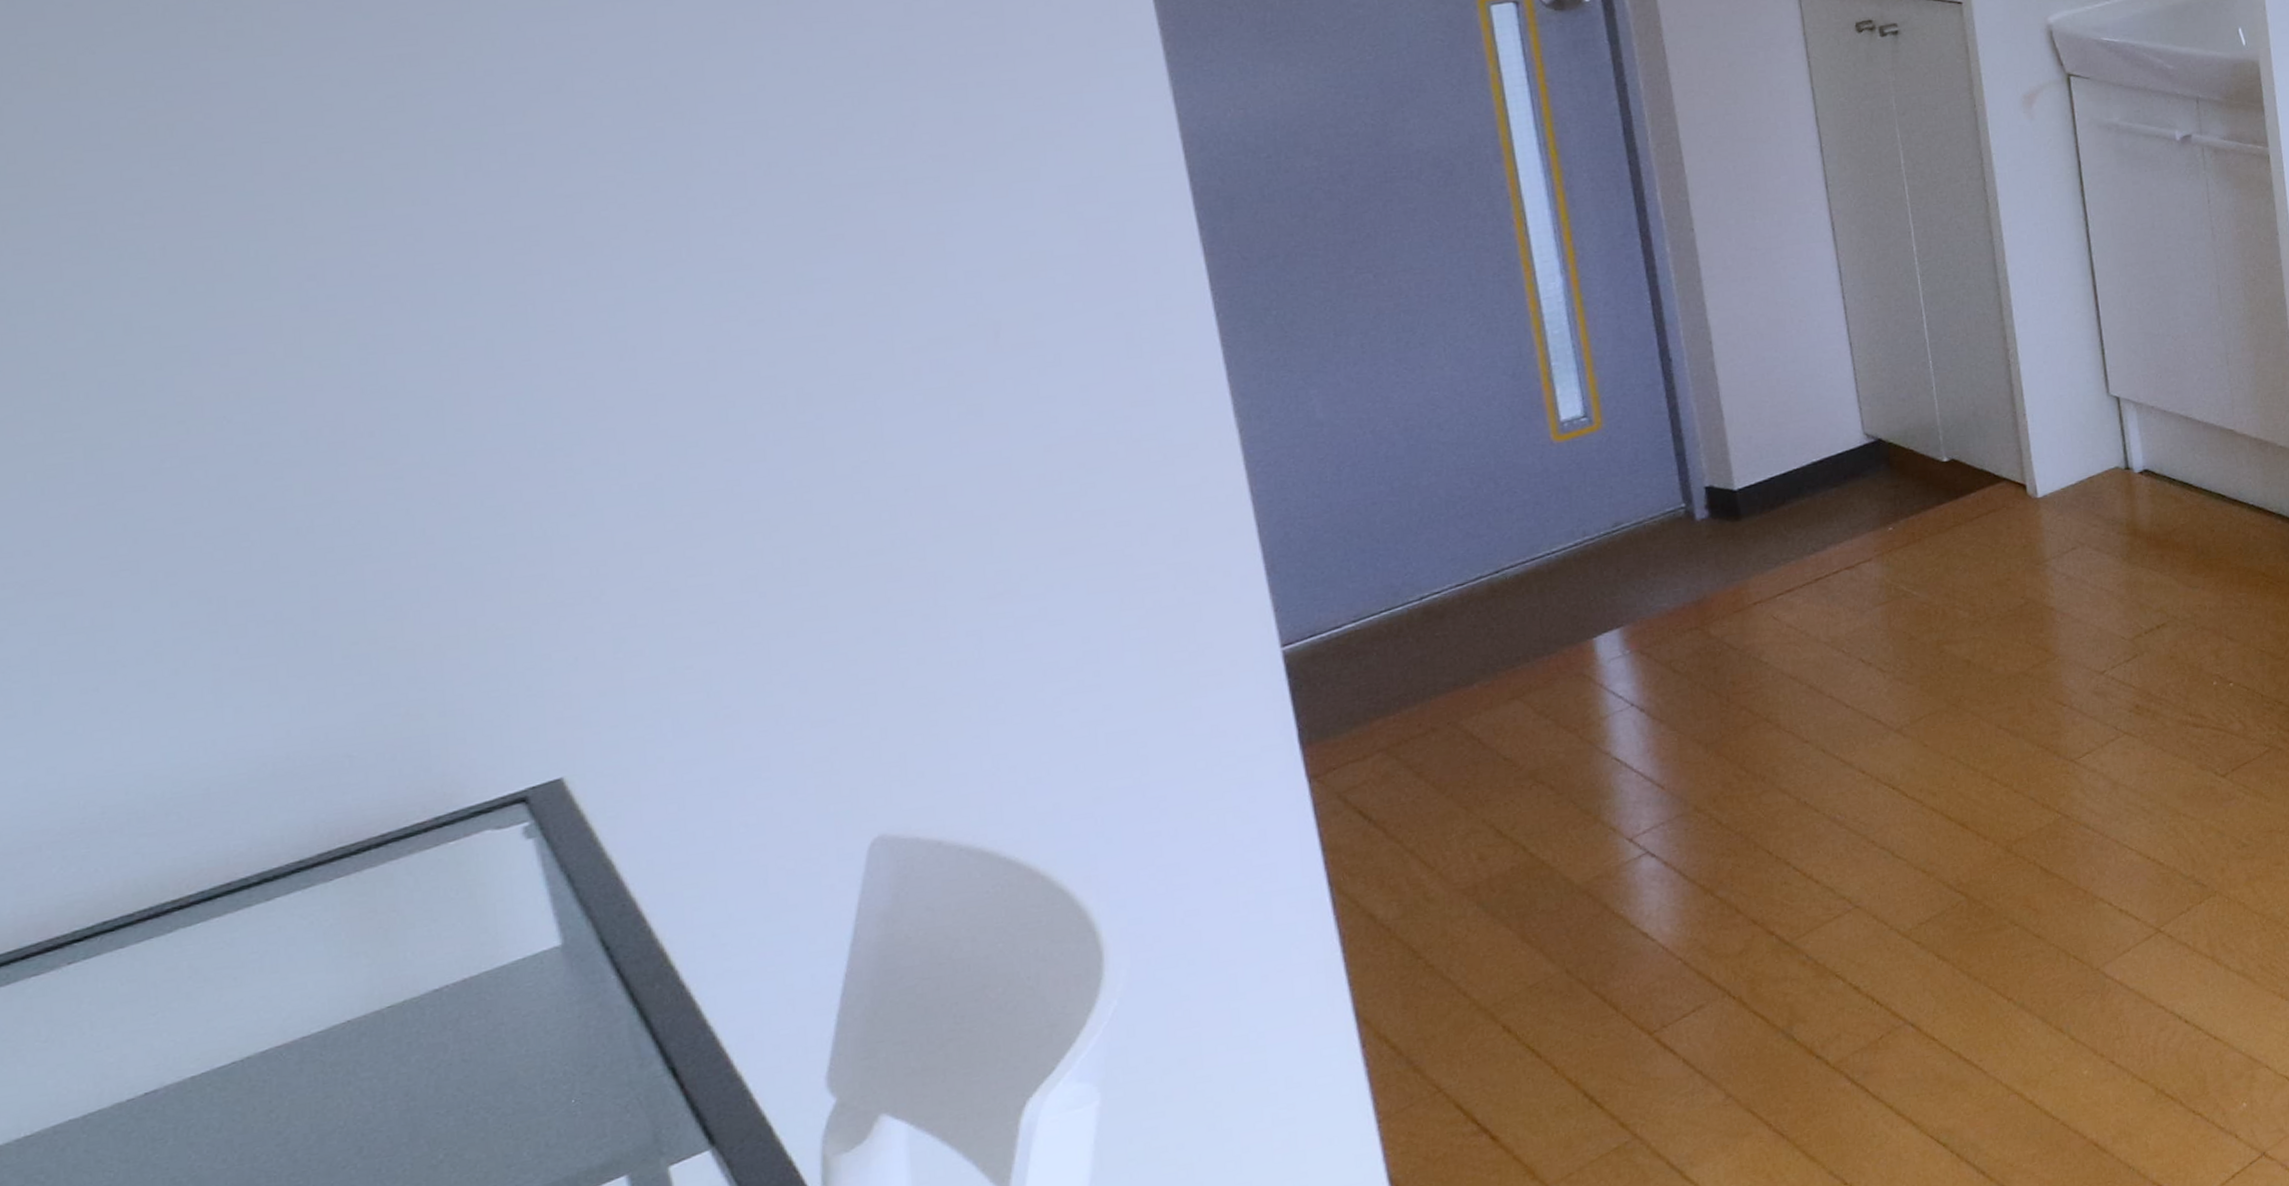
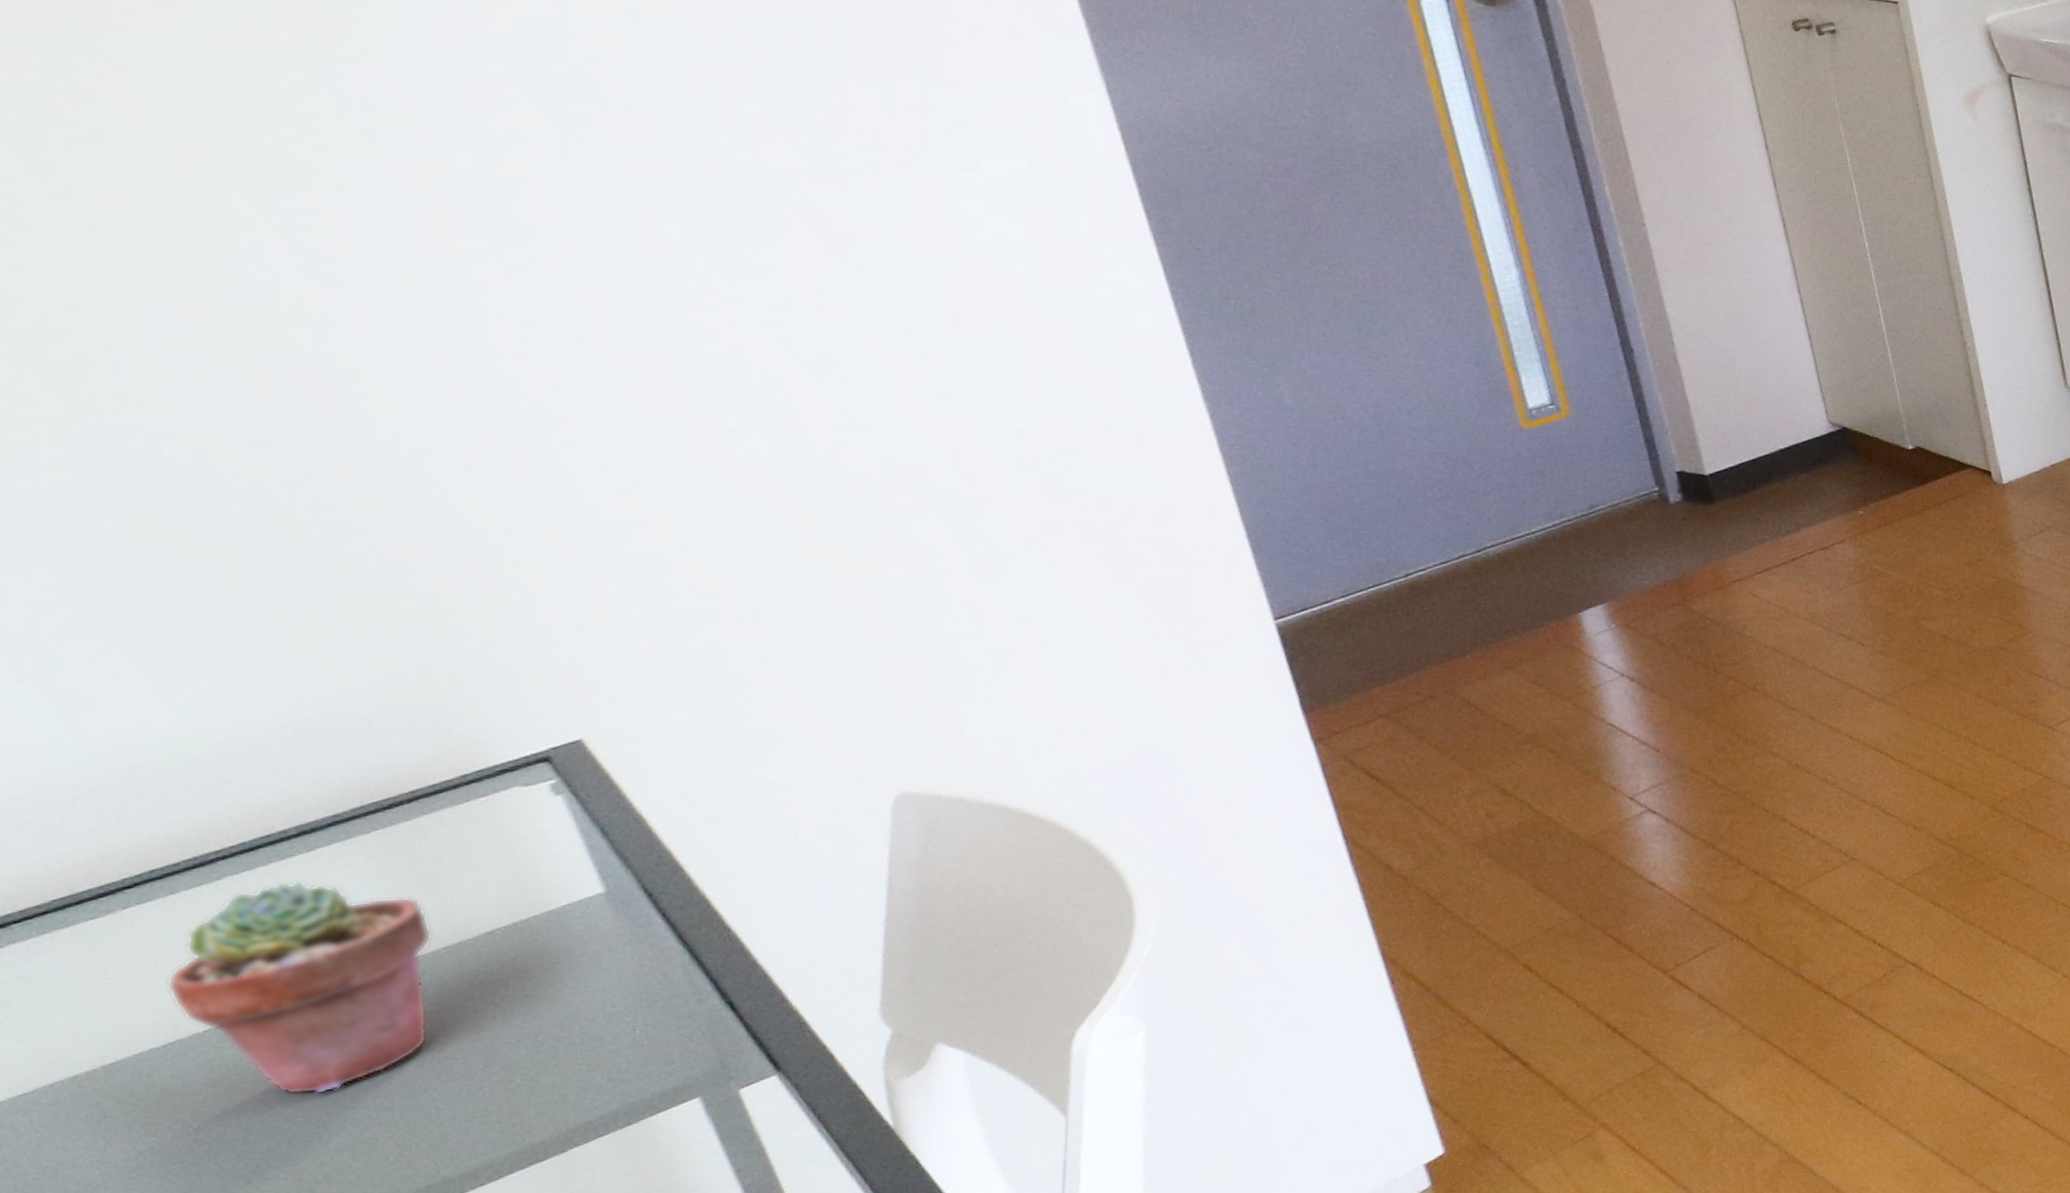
potted succulent: none [98,933,378,1172] -> present [166,880,433,1095]

